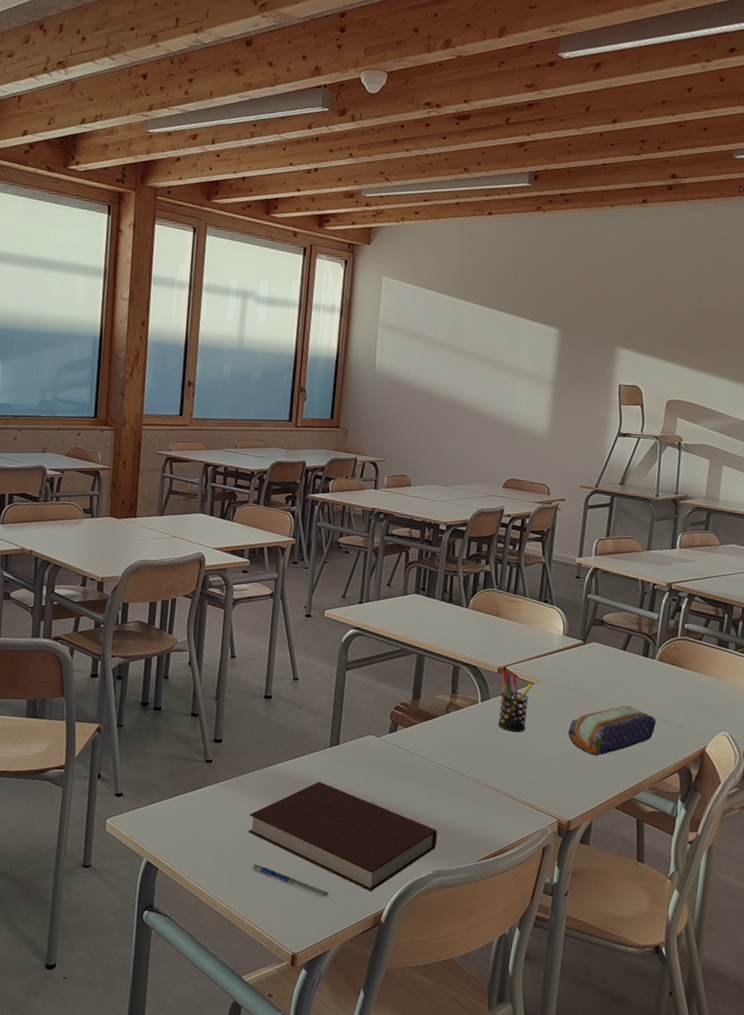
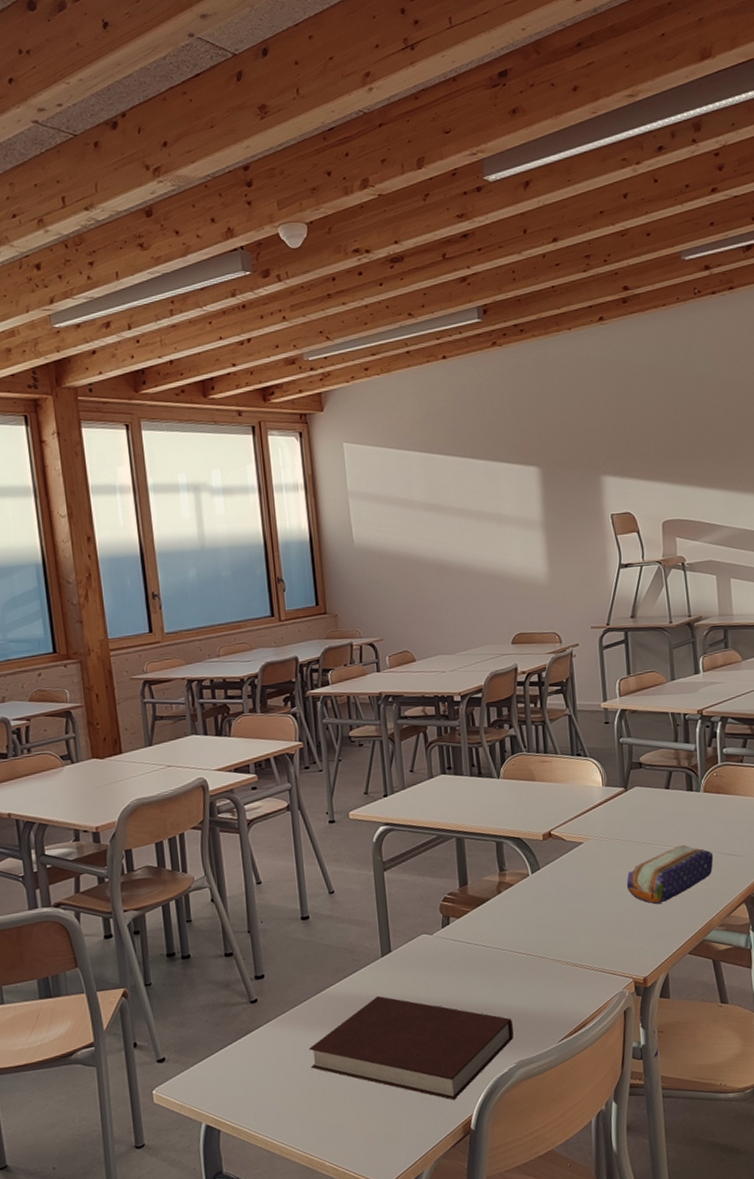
pen: present [251,864,329,898] -> none [322,1100,411,1120]
pen holder: present [498,670,533,732] -> none [547,835,583,898]

